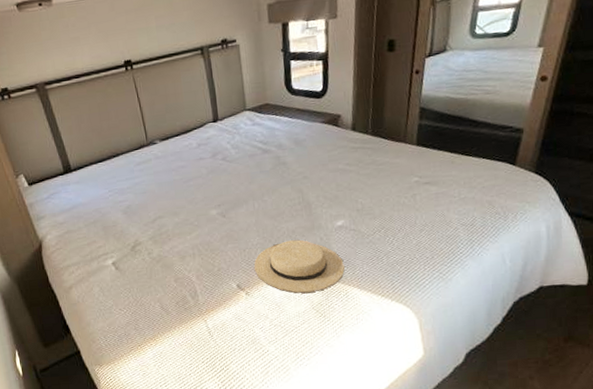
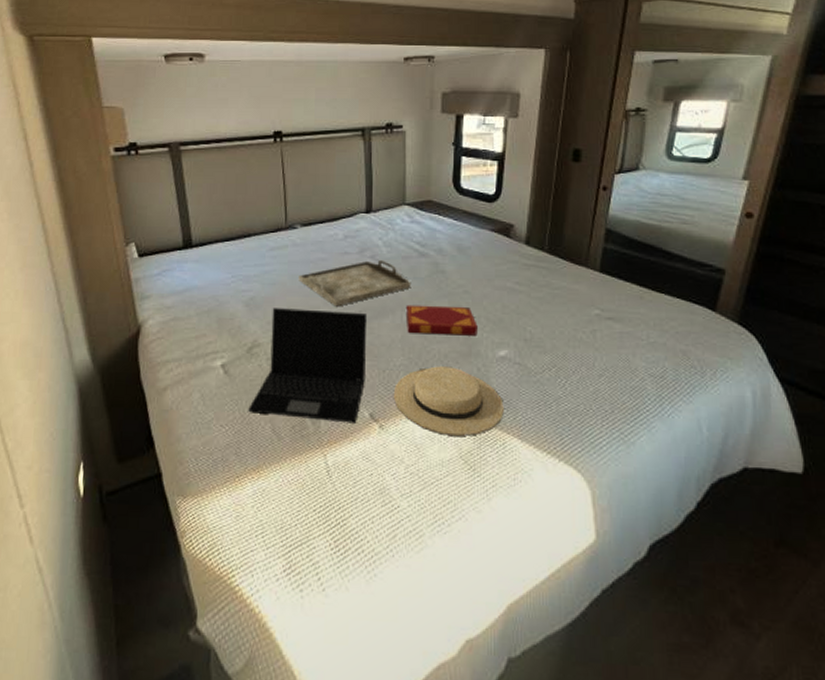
laptop: none [139,206,230,297] -> present [248,308,368,424]
serving tray: none [164,160,259,204] -> present [298,260,411,307]
hardback book: none [256,189,318,218] -> present [405,304,478,336]

